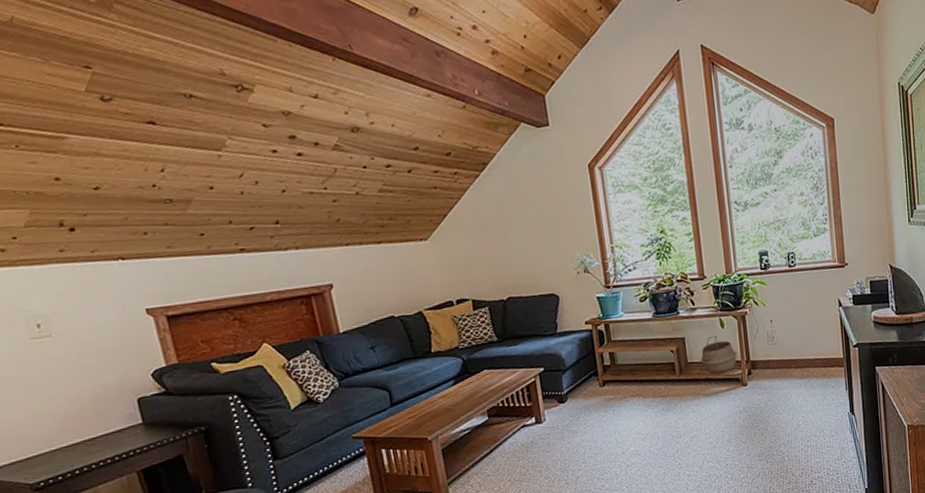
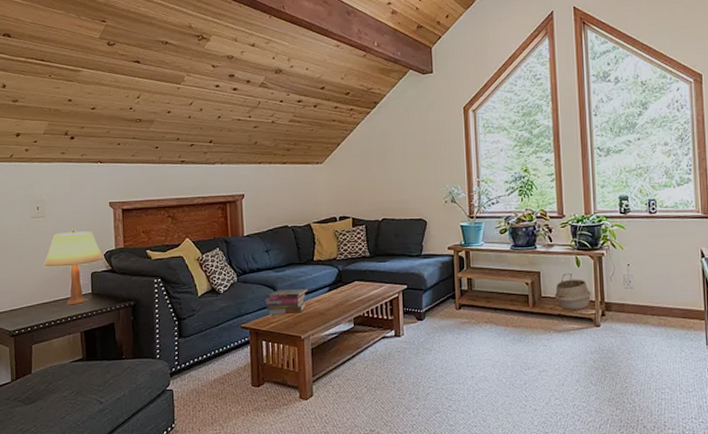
table lamp: none [64,348,153,442] -> present [44,230,104,305]
books: none [376,385,429,420] -> present [263,289,308,315]

